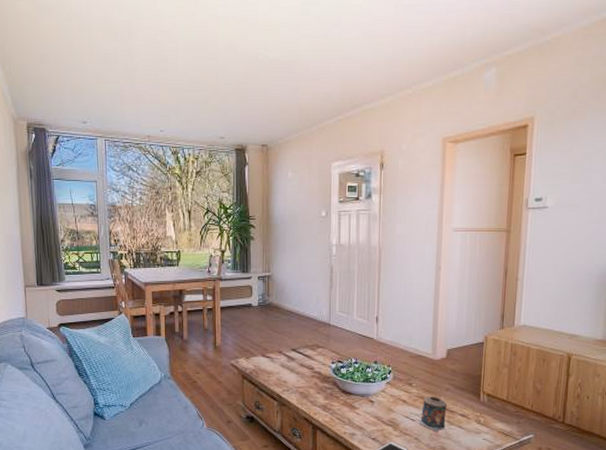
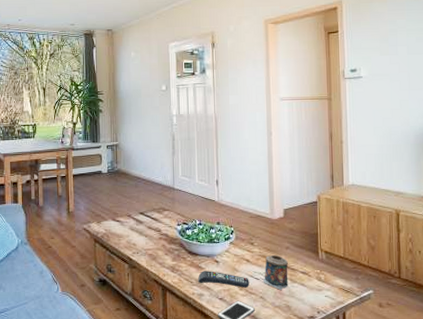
remote control: none [351,410,405,429] -> present [198,271,249,288]

